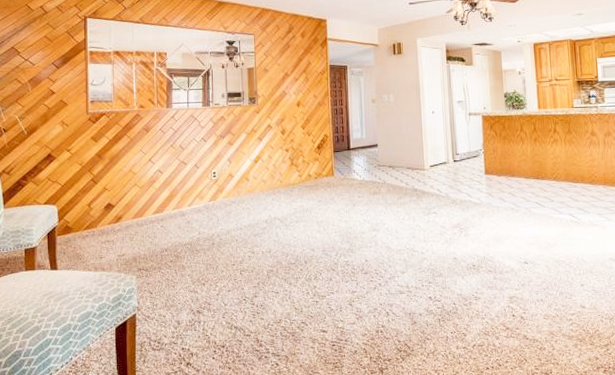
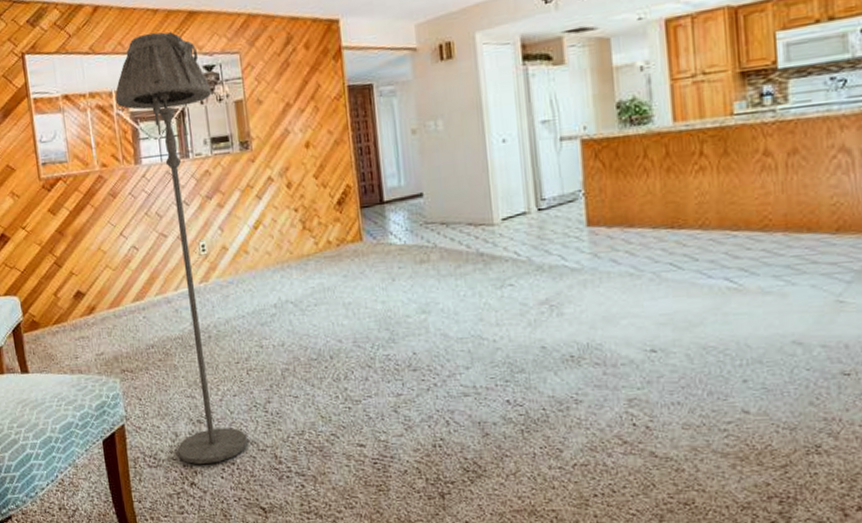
floor lamp: none [156,13,236,348] -> present [115,31,248,465]

